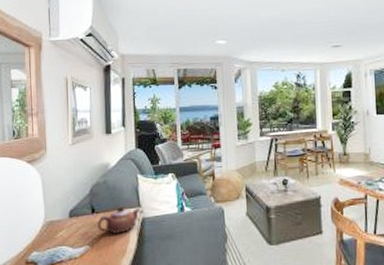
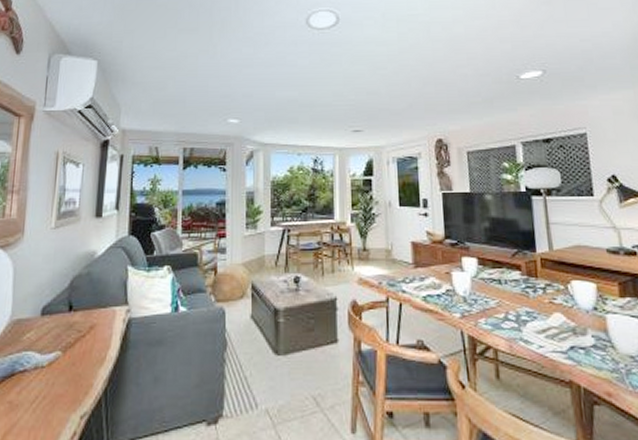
teapot: present [96,205,141,235] -> none [72,302,128,339]

